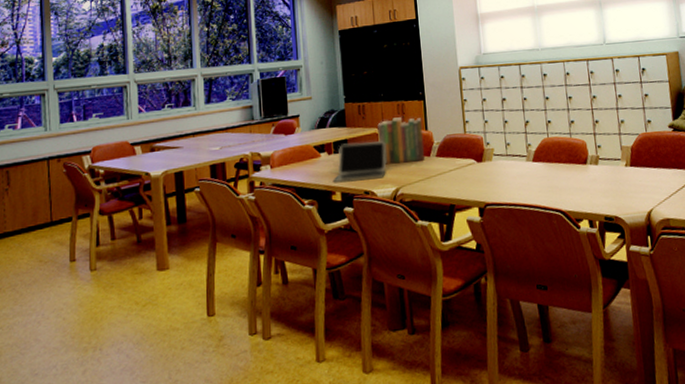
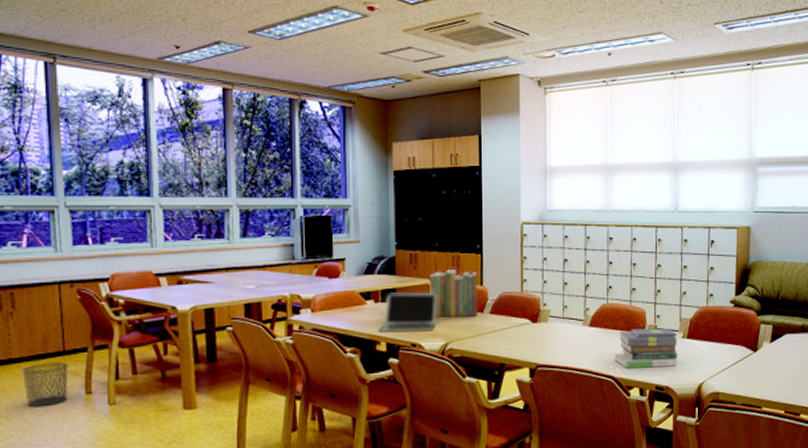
waste bin: none [14,231,56,278] -> present [21,361,69,408]
books: none [560,157,625,201] -> present [614,328,678,368]

